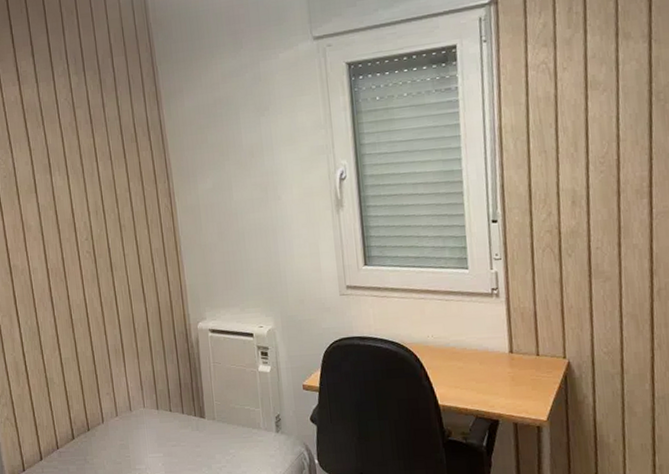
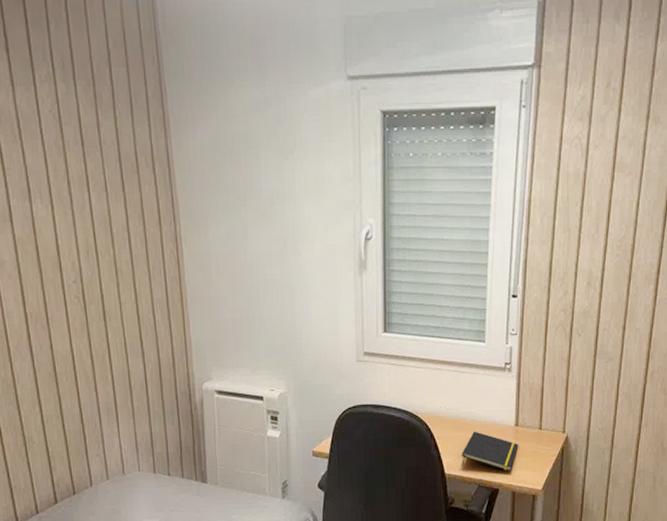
notepad: none [454,359,516,401] -> present [461,431,519,472]

